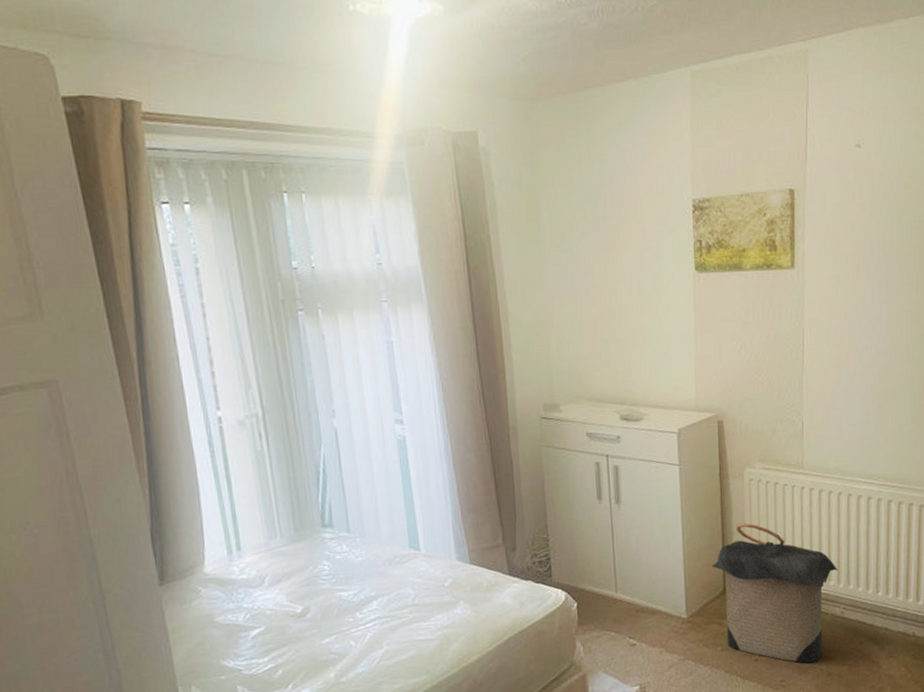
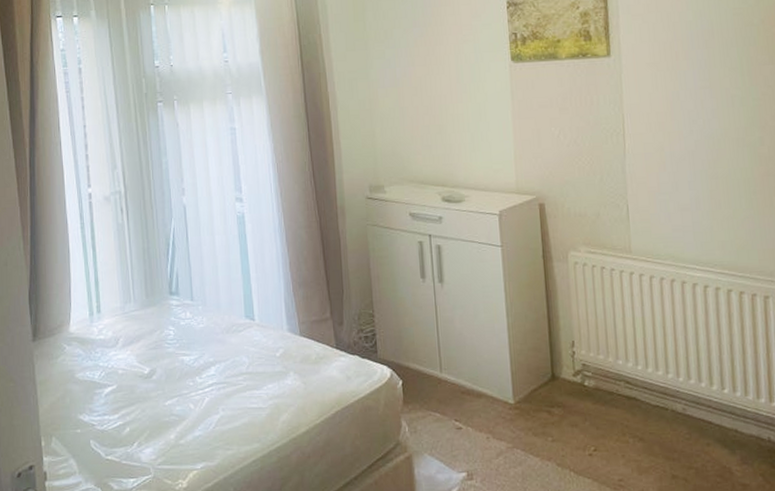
laundry hamper: present [711,522,837,664] -> none [538,307,675,463]

